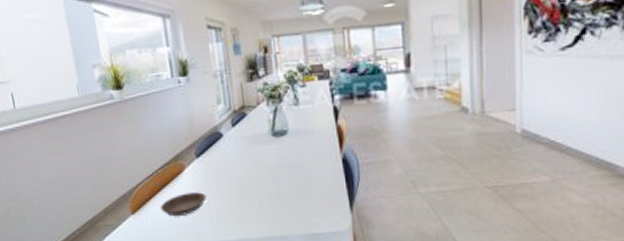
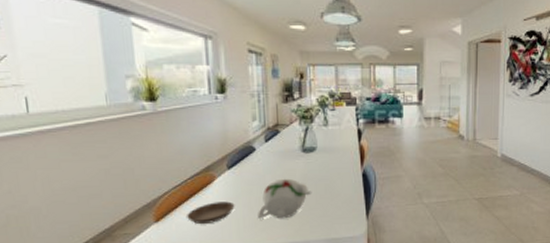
teapot: none [229,166,287,211] -> present [257,178,312,219]

